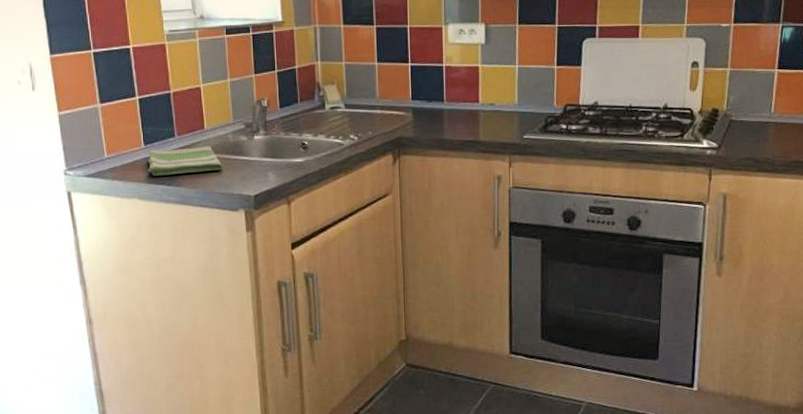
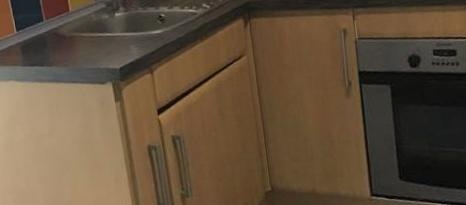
dish towel: present [147,145,223,176] -> none [20,26,89,59]

